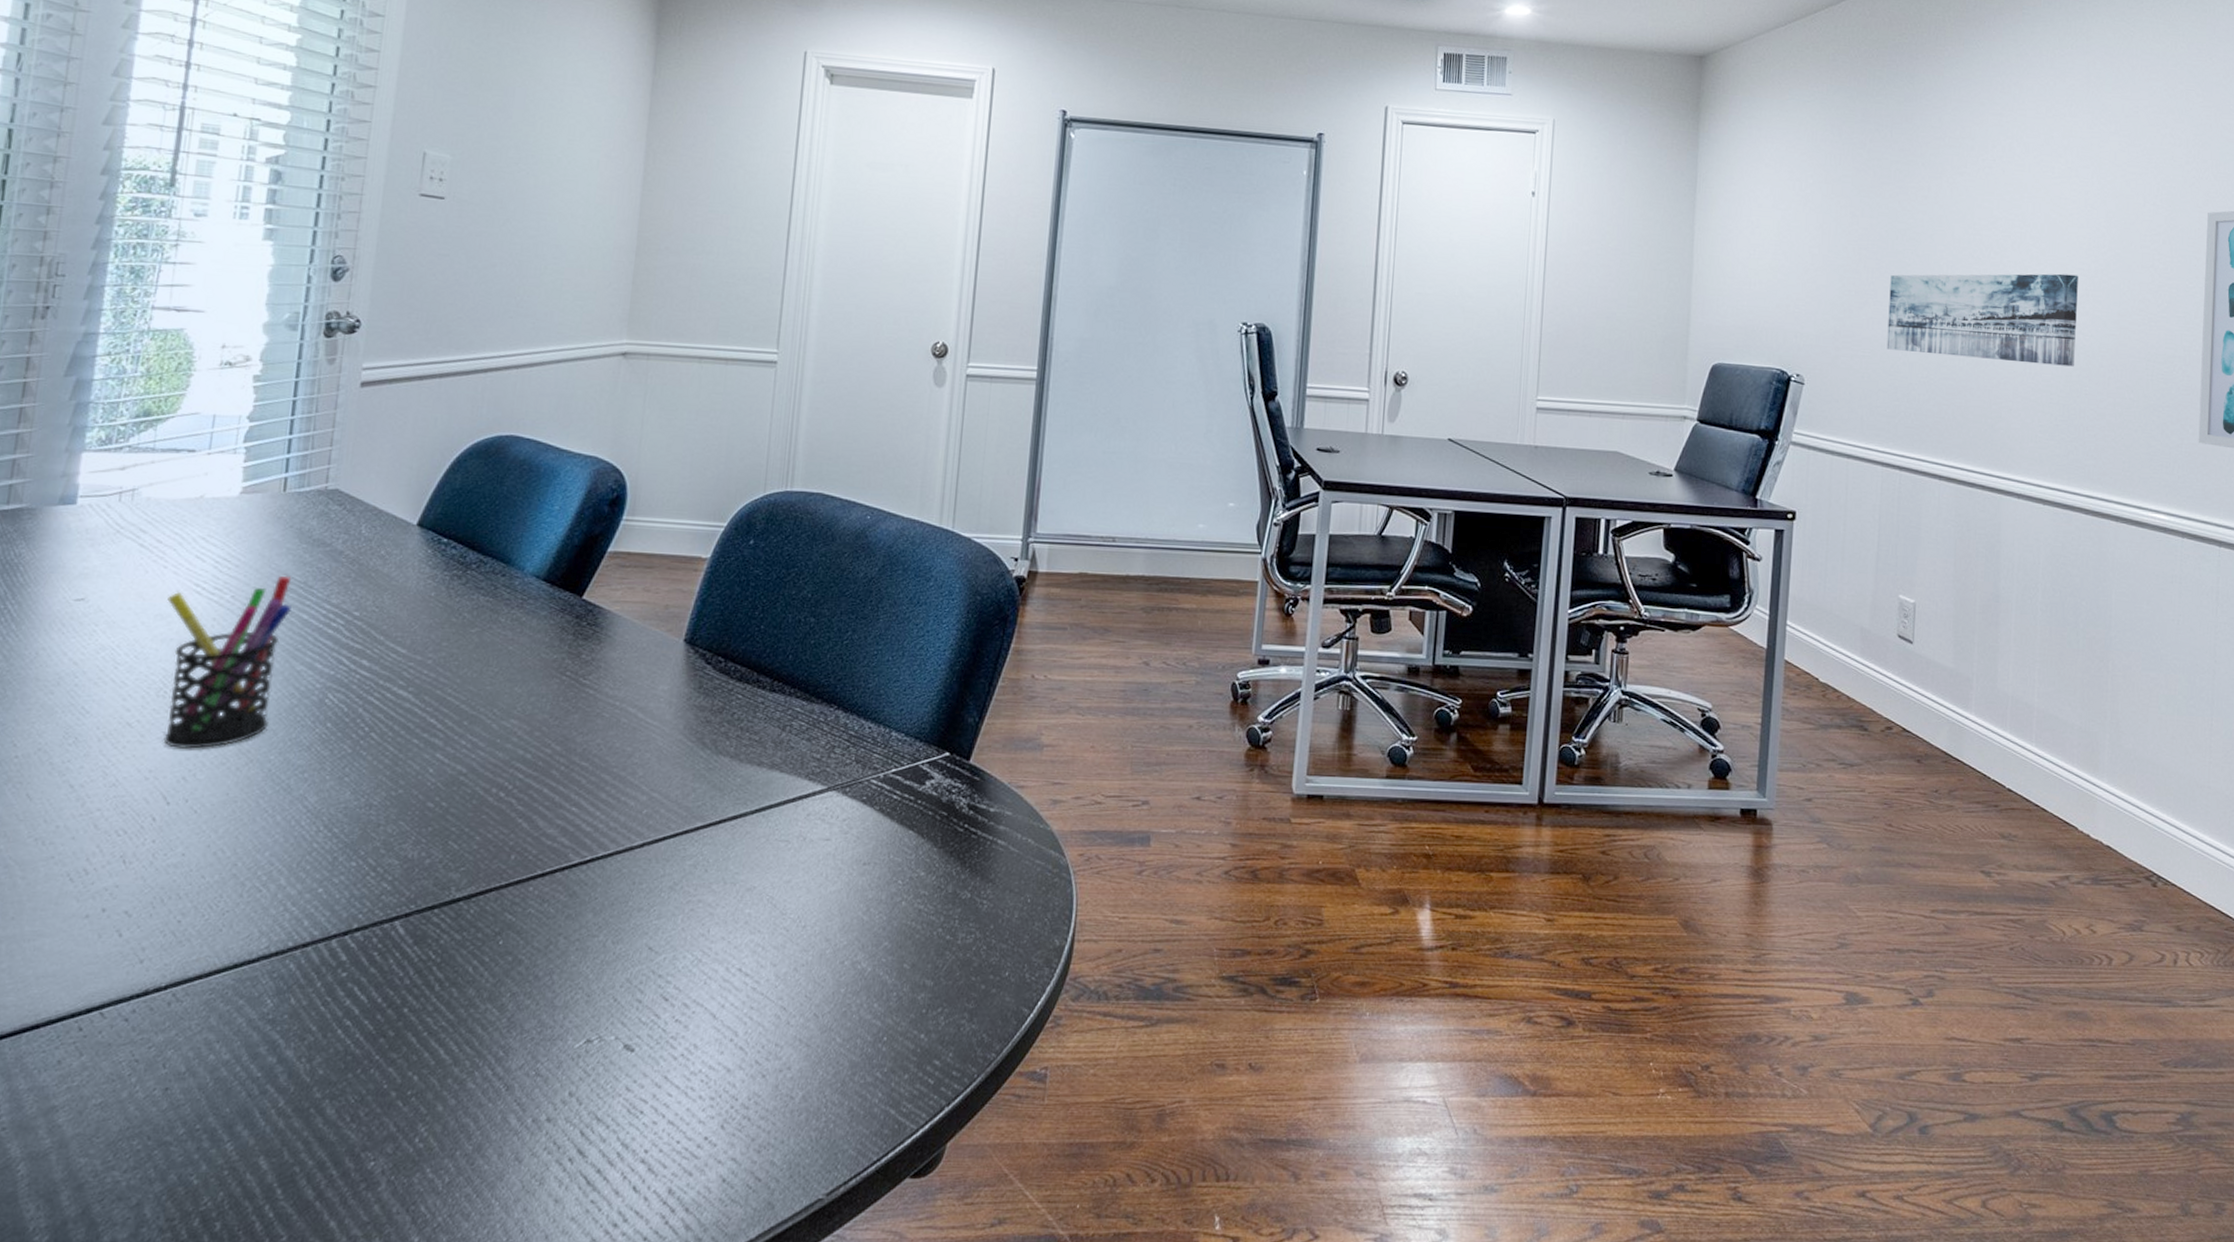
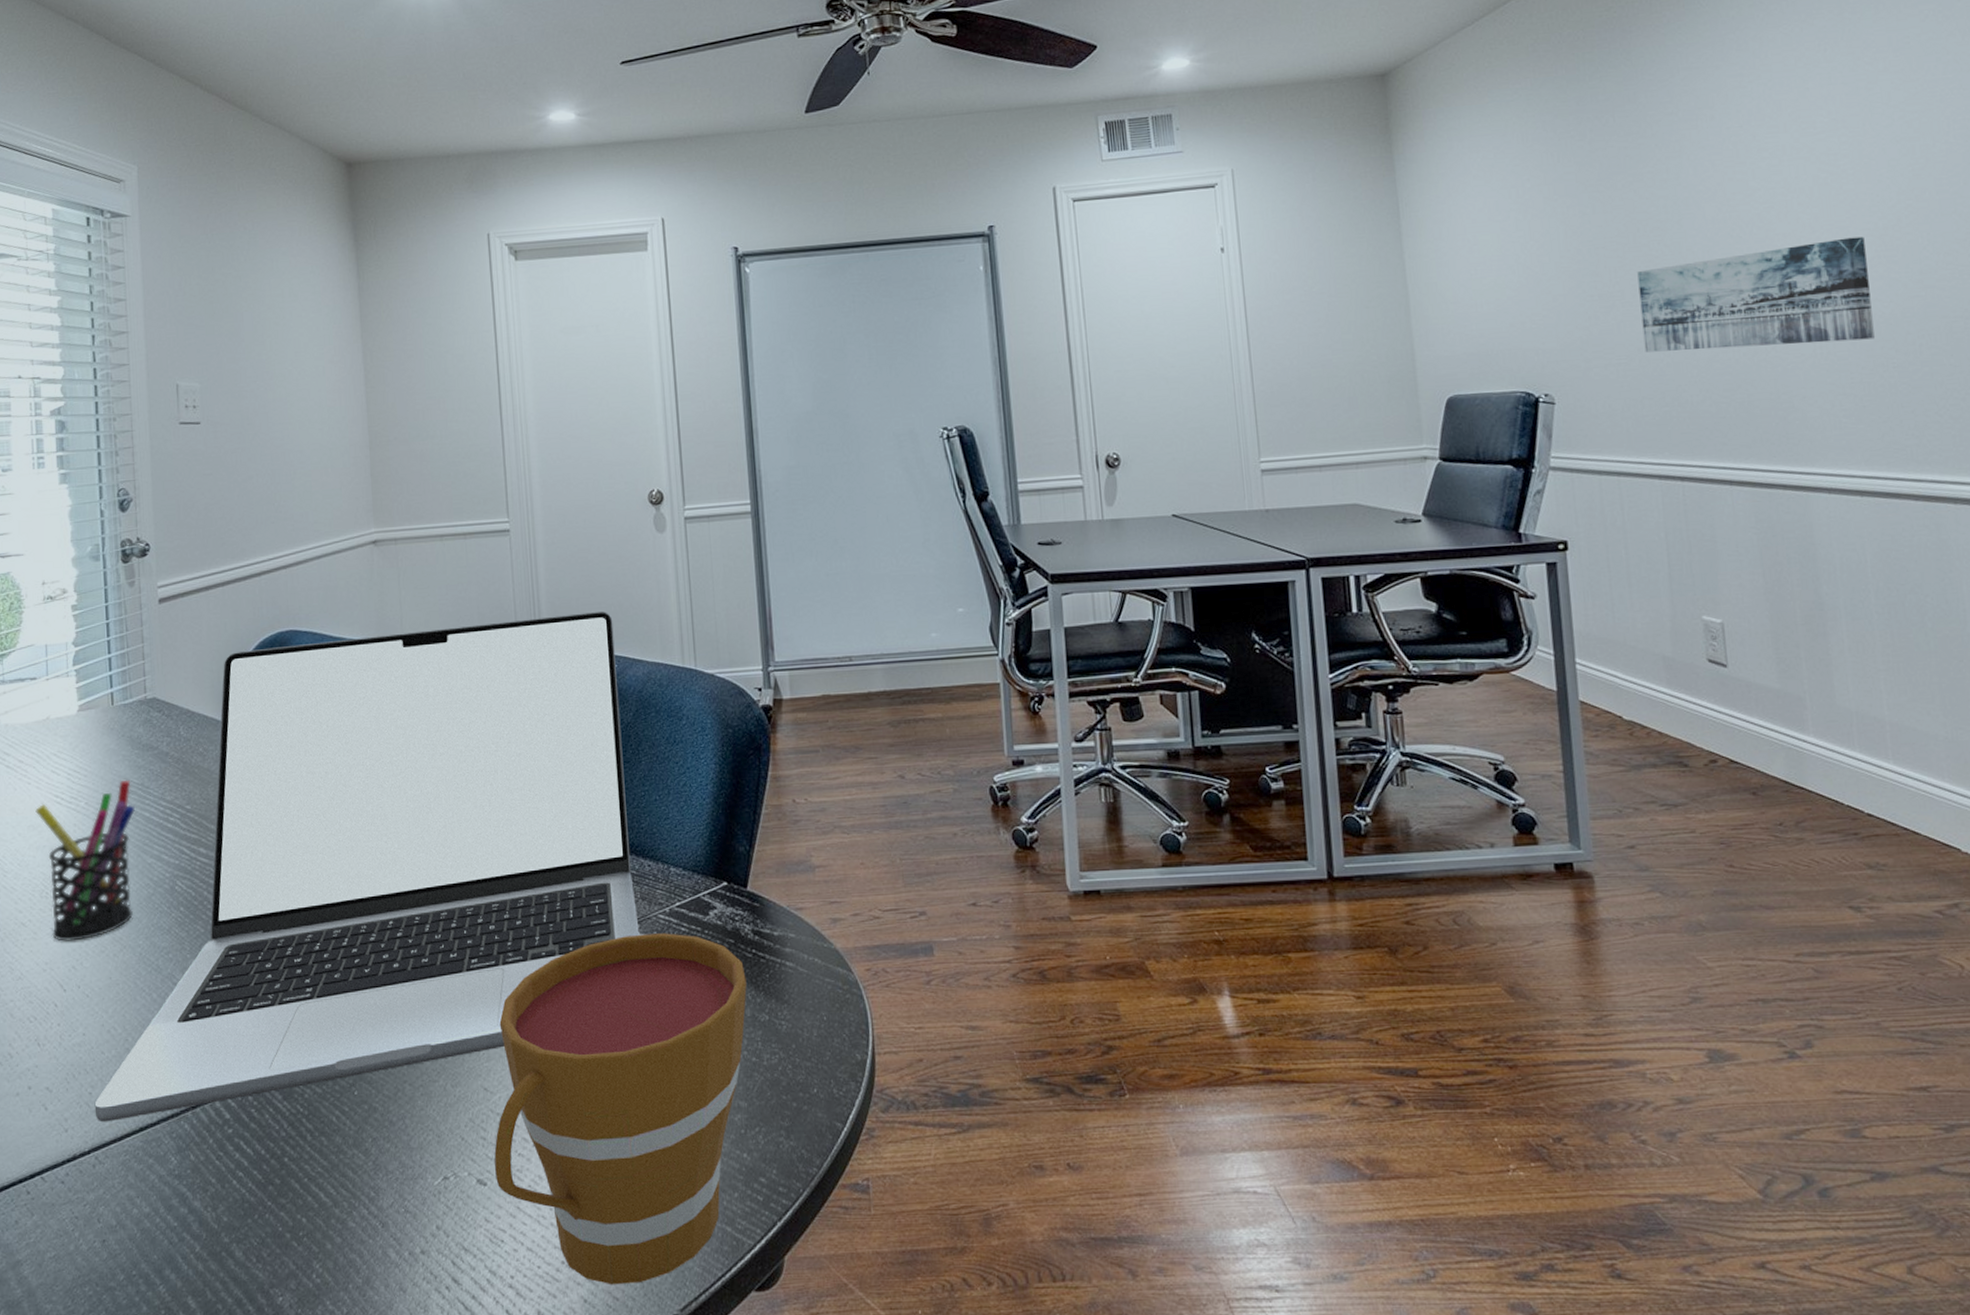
laptop: none [181,450,873,955] -> present [94,611,640,1122]
cup: none [645,798,954,1165] -> present [494,933,747,1285]

